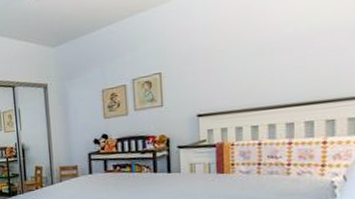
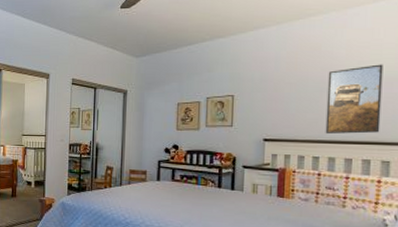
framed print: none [261,14,322,100] -> present [325,64,383,135]

